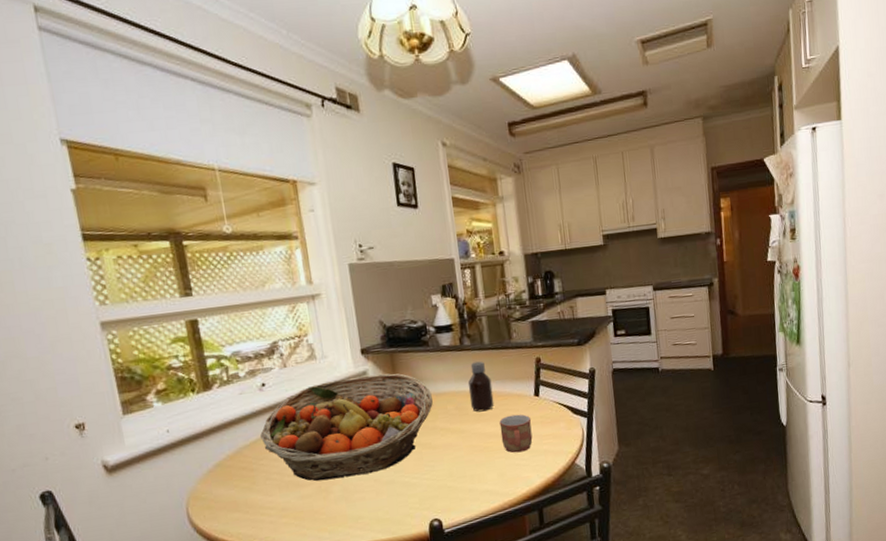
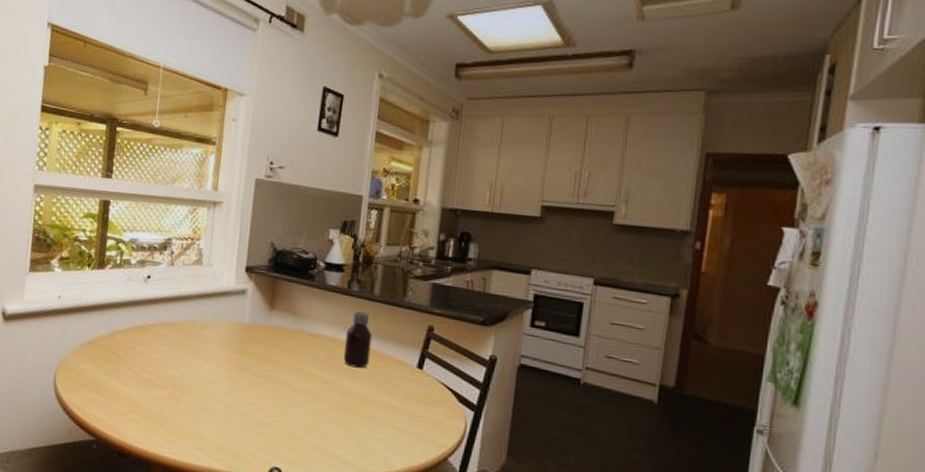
fruit basket: present [260,373,433,482] -> none [134,290,305,397]
mug: present [499,414,533,453] -> none [368,380,408,427]

